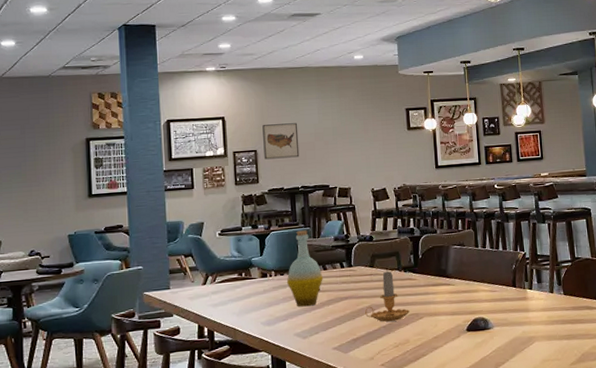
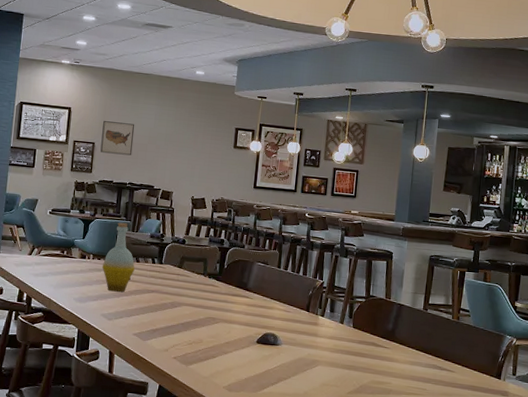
candle: present [365,269,409,322] -> none [167,272,207,321]

